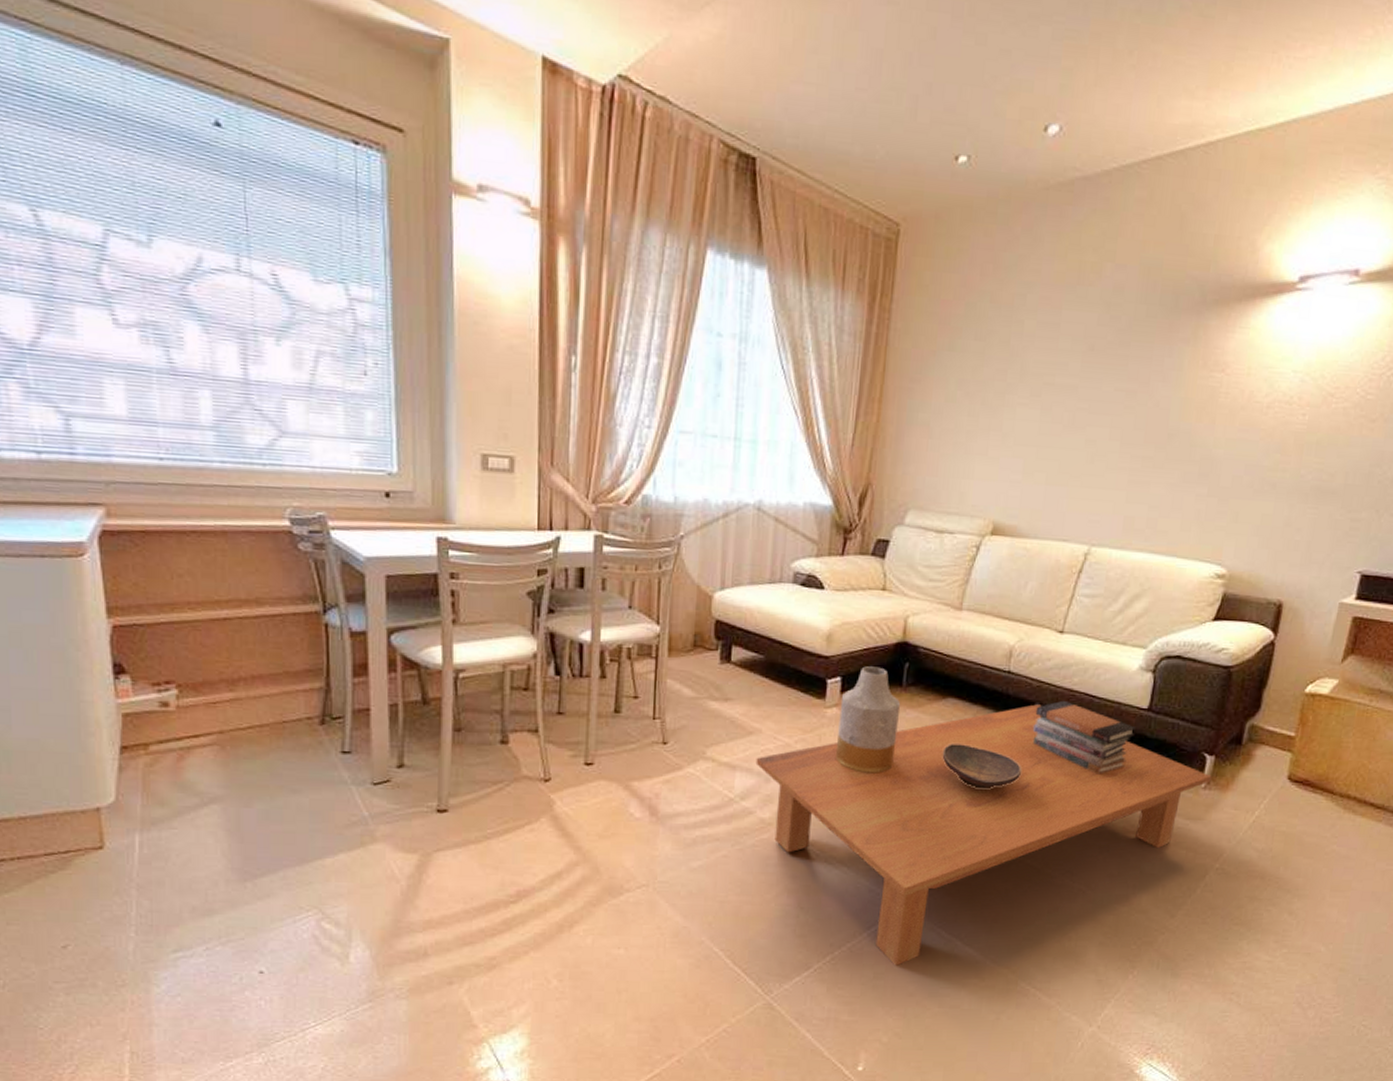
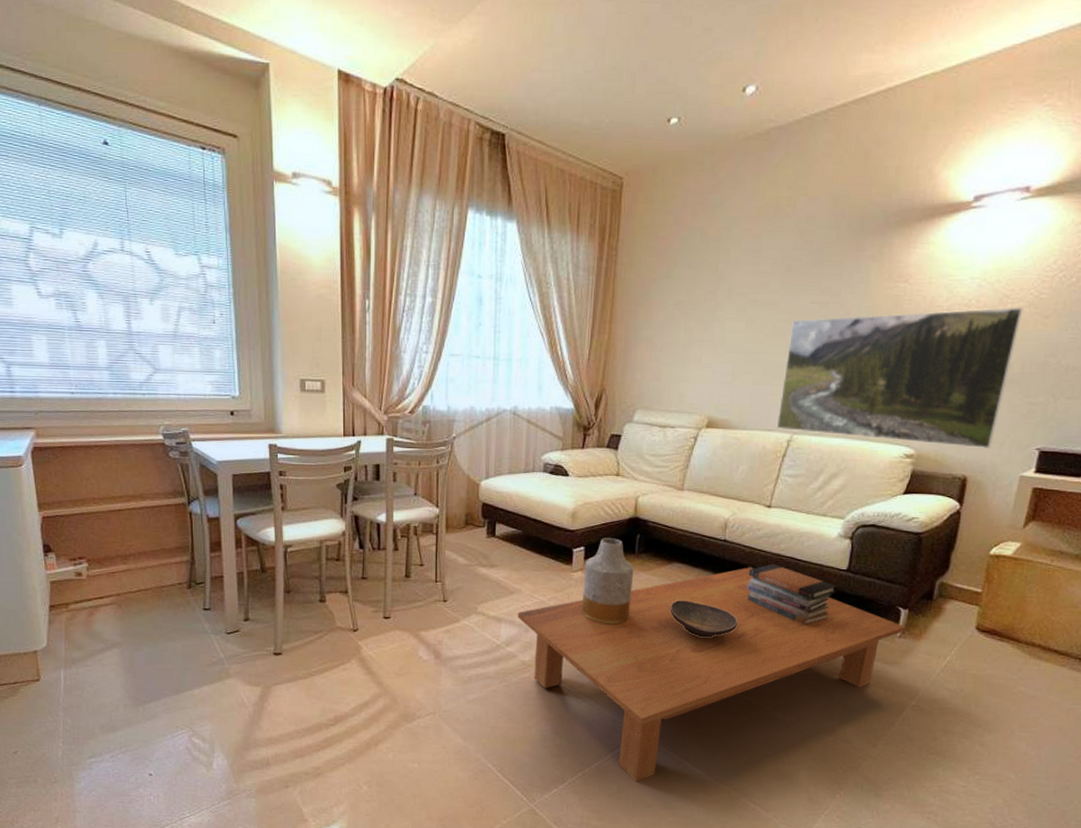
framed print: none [1072,408,1349,570] -> present [776,308,1024,448]

